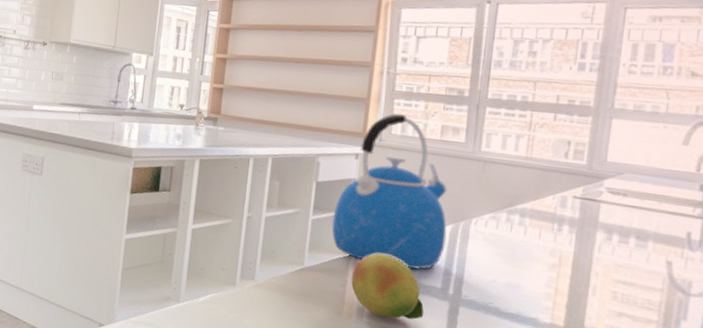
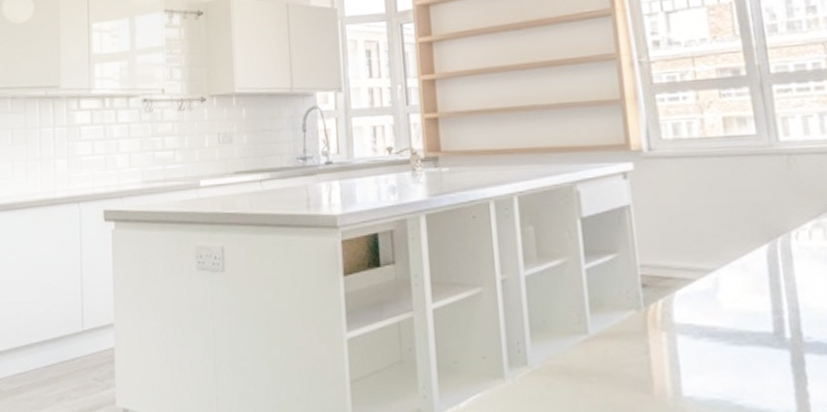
kettle: present [331,113,448,269] -> none [611,112,766,313]
fruit: present [351,253,424,320] -> none [653,298,760,388]

